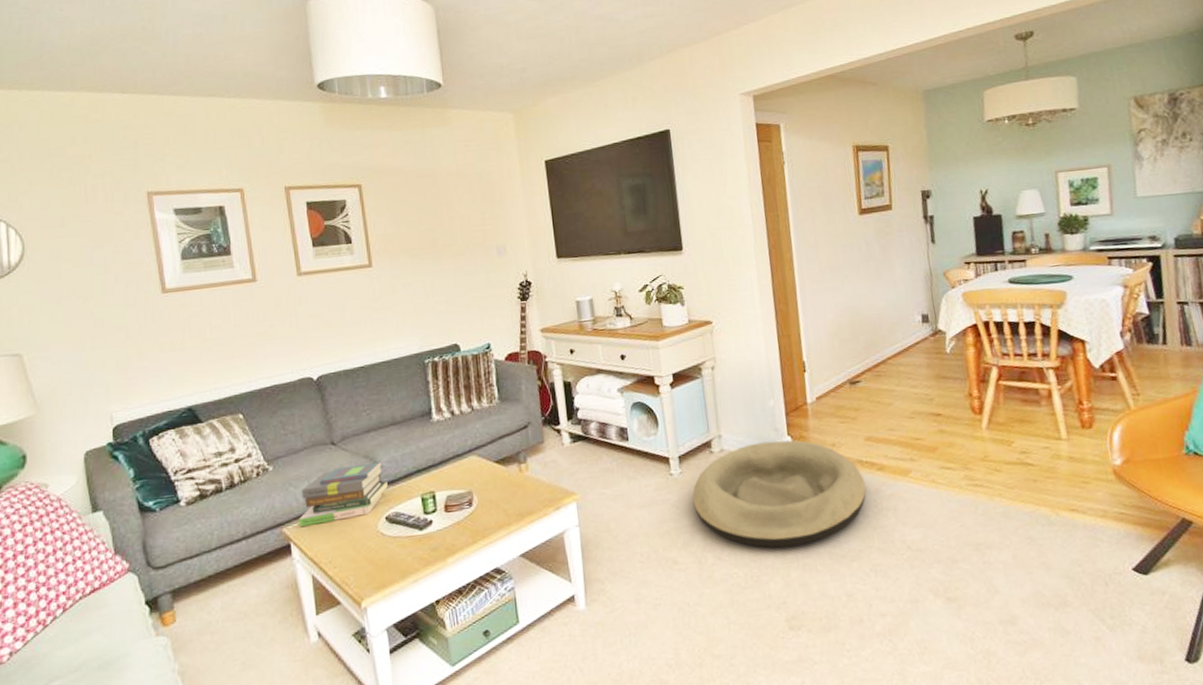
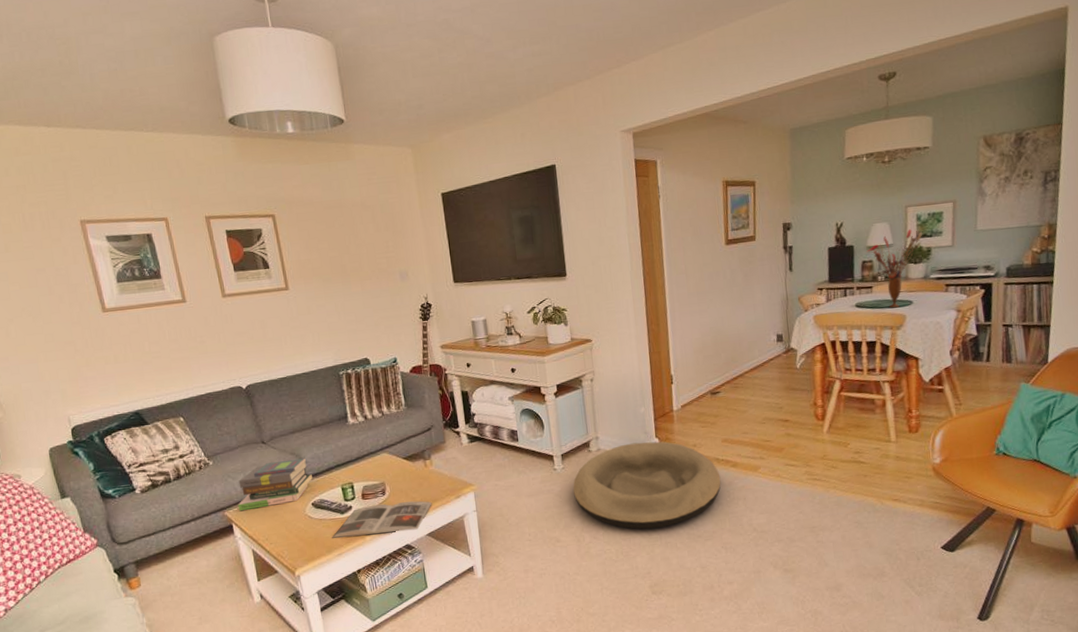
magazine: none [407,513,527,560] -> present [332,500,432,538]
bouquet: none [1016,196,1077,284] -> present [866,229,923,308]

